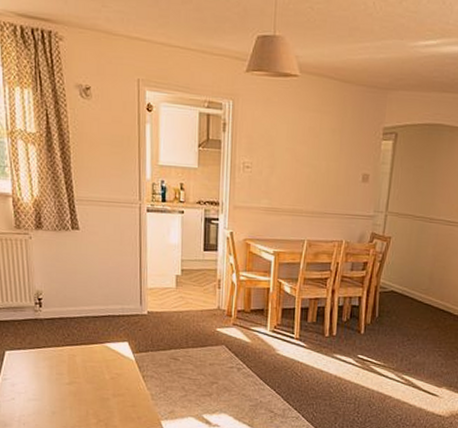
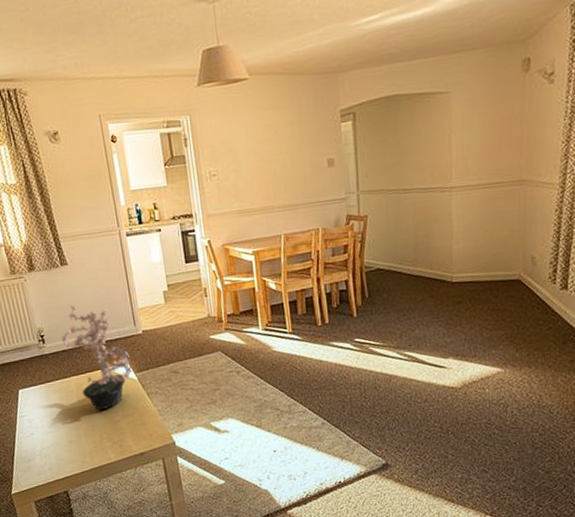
potted plant: none [58,272,130,385] -> present [60,305,132,410]

